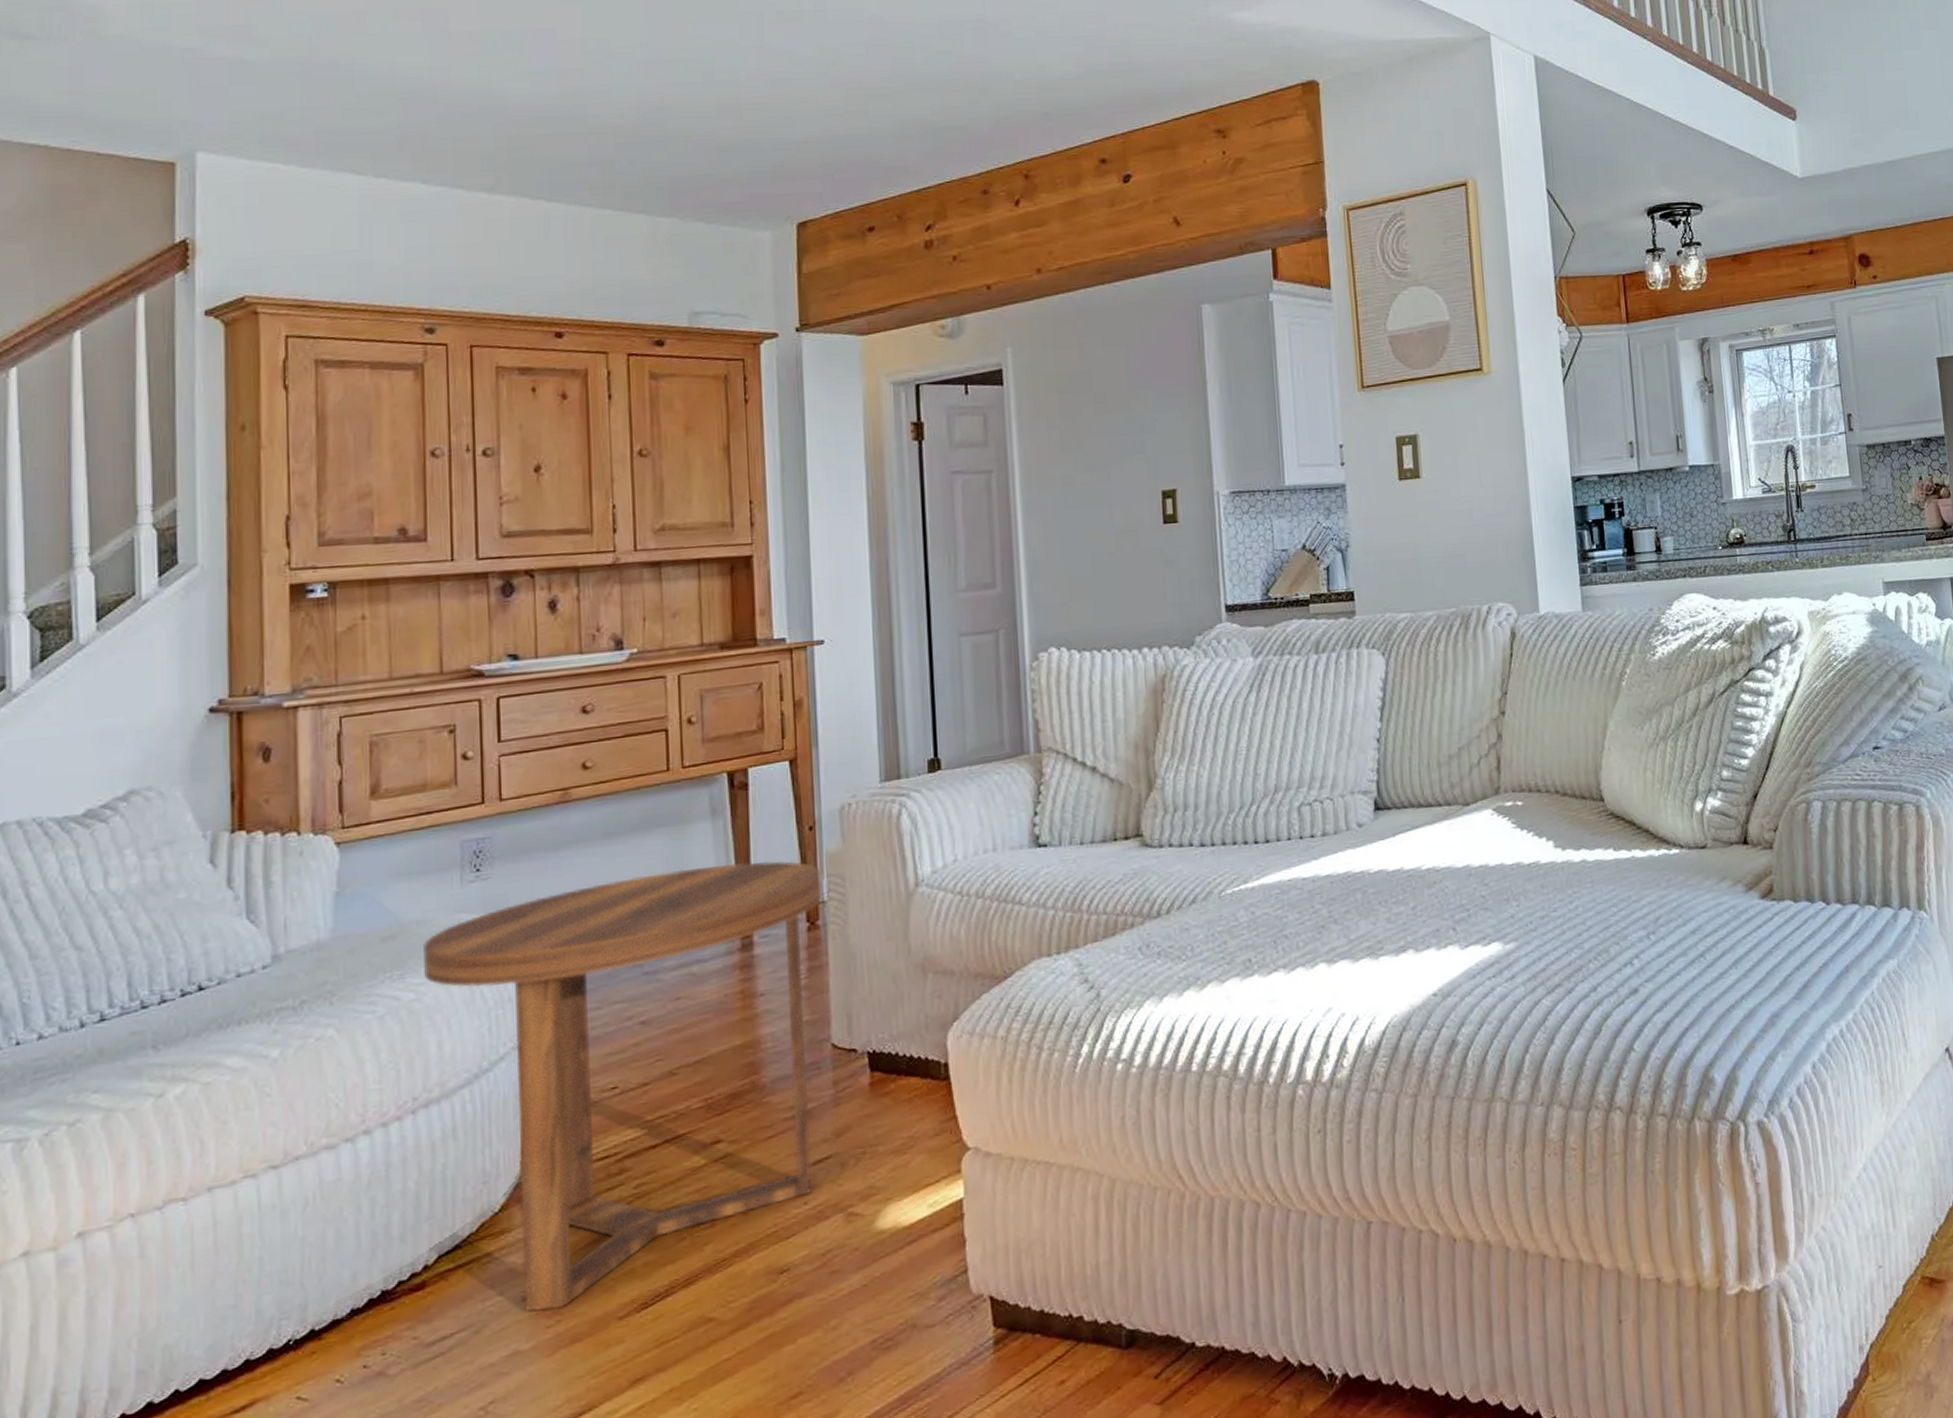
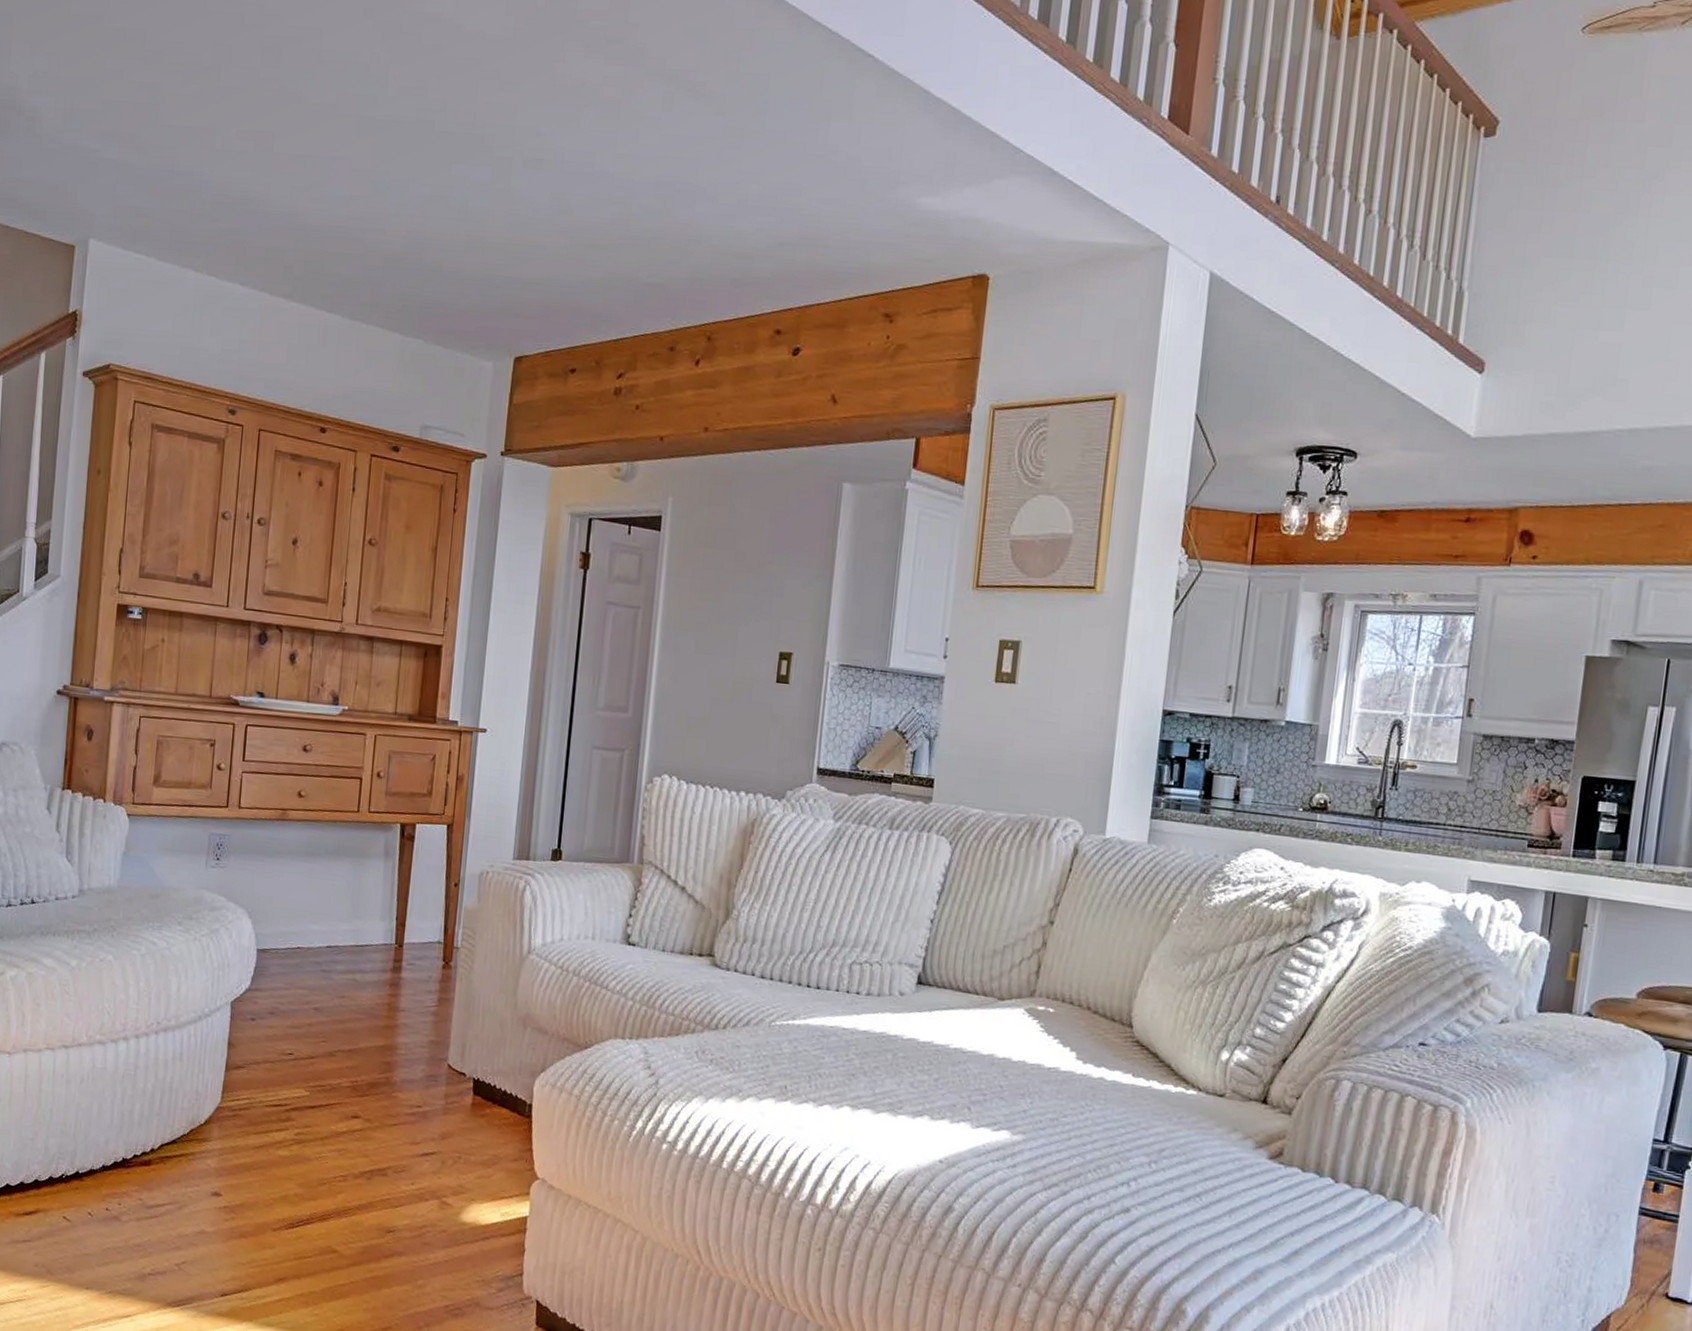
side table: present [423,860,822,1312] -> none [174,891,459,1209]

